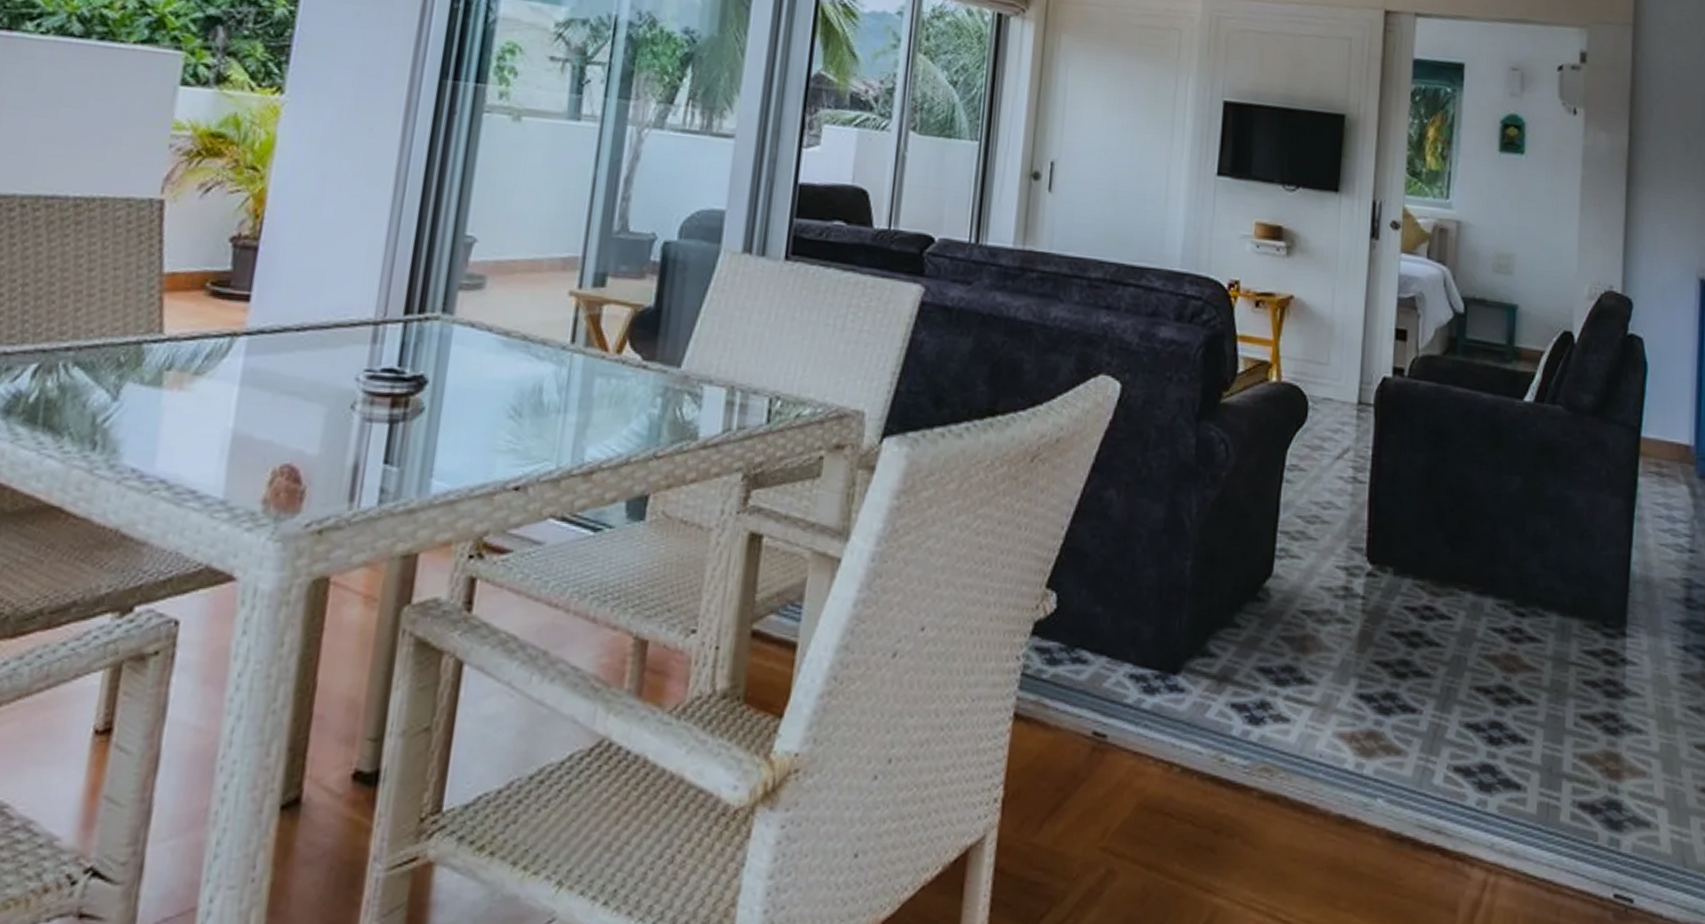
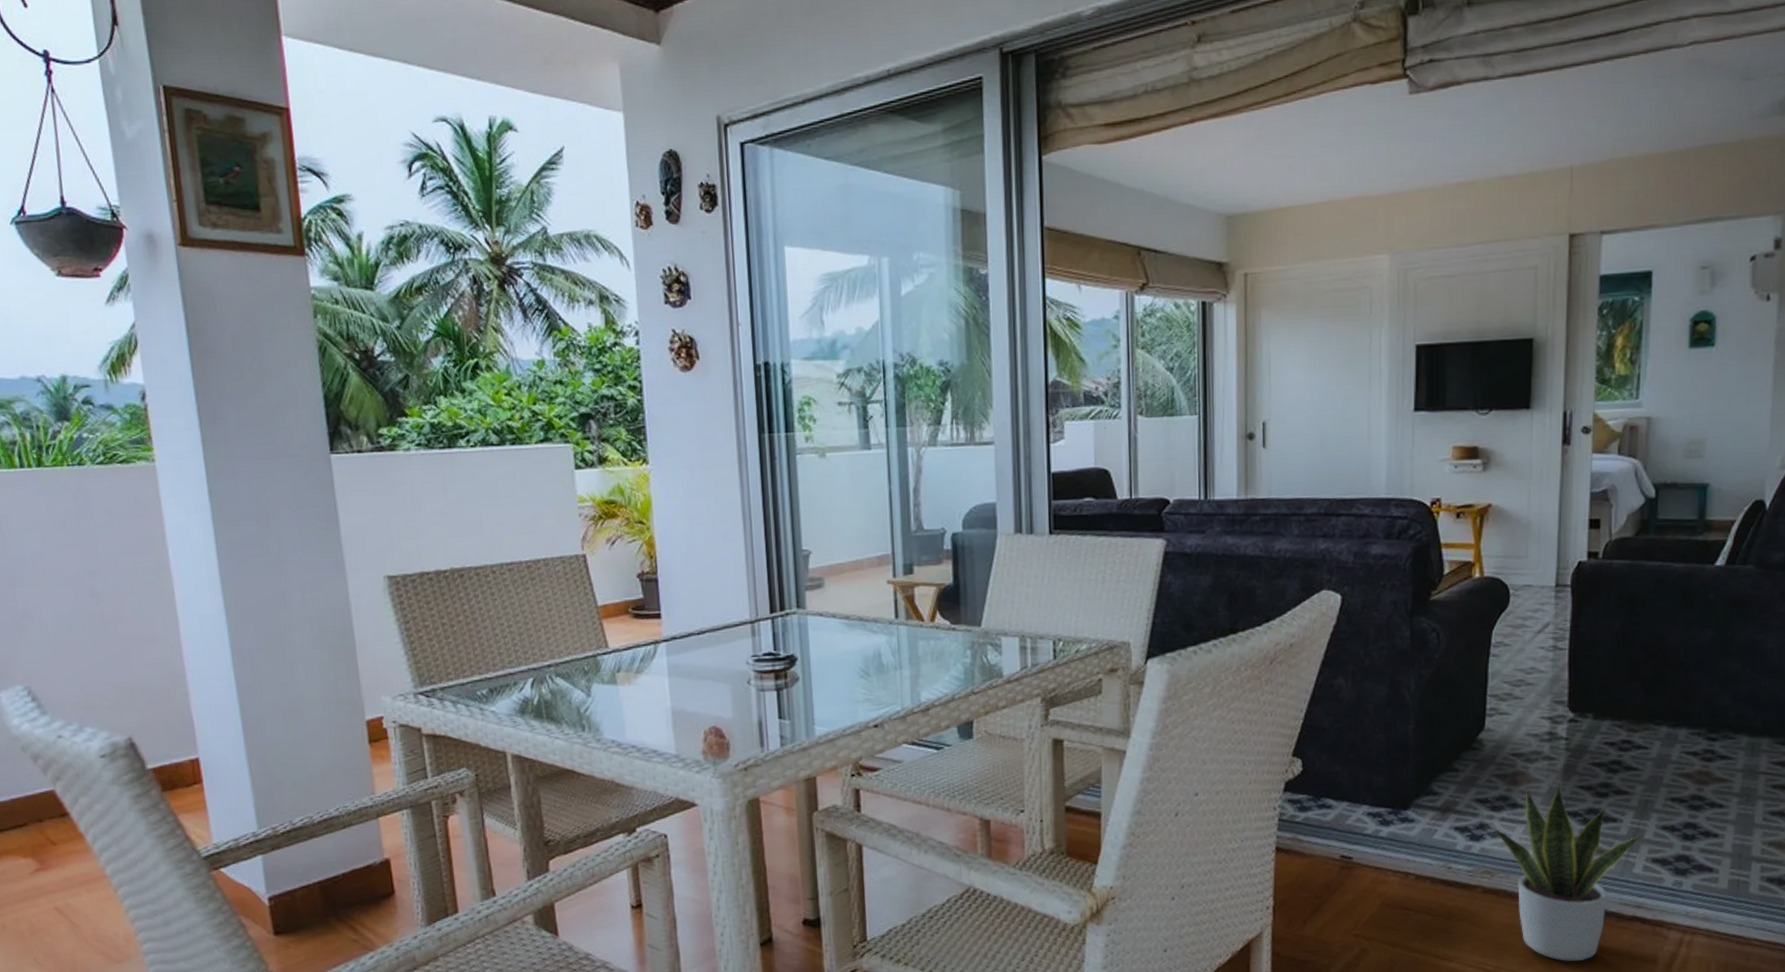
potted plant: none [1274,655,1449,905] -> present [1492,783,1647,962]

